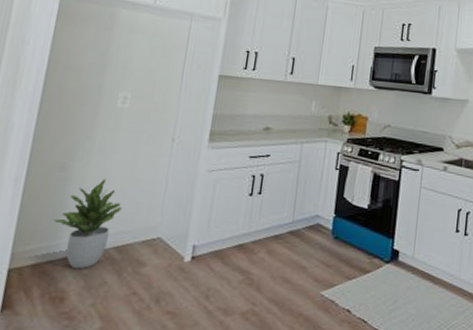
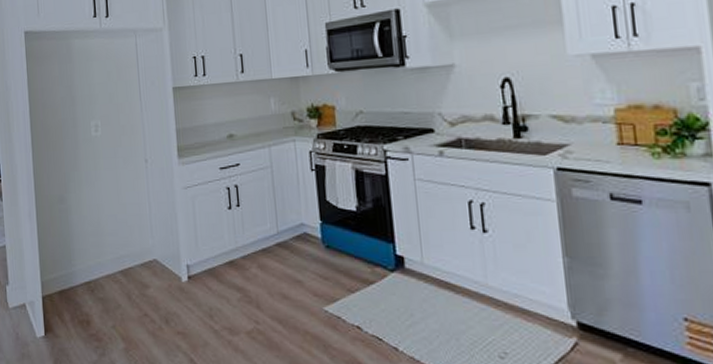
potted plant: present [52,179,122,269] -> none [65,207,117,294]

